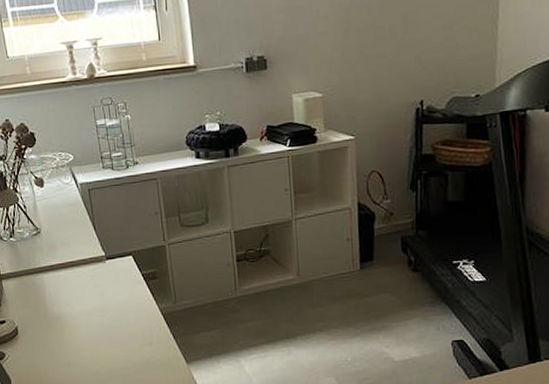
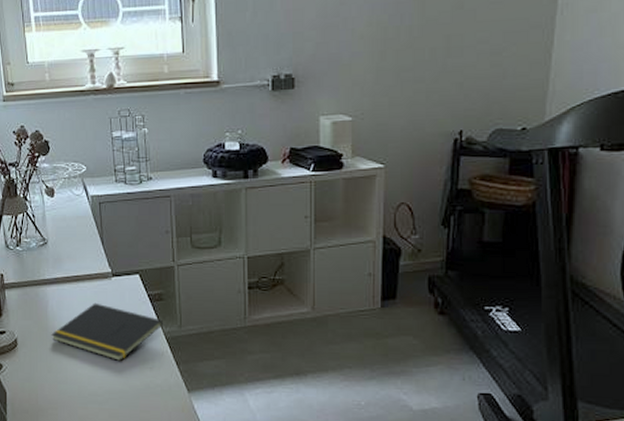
notepad: none [51,286,158,341] -> present [51,302,163,362]

